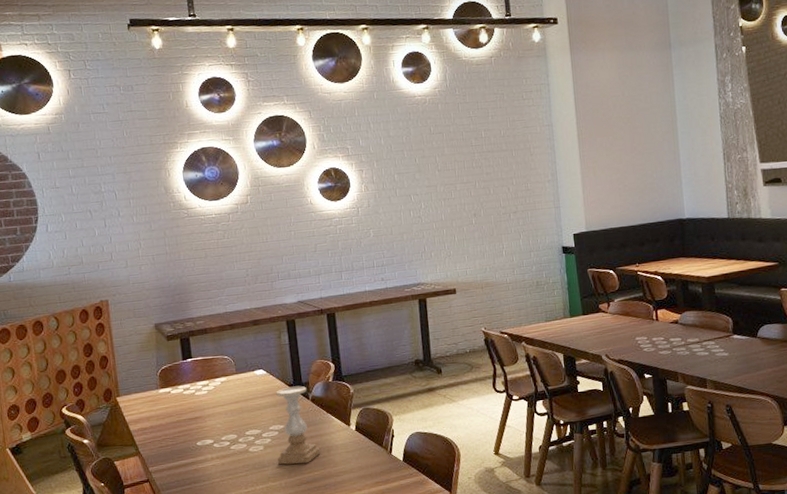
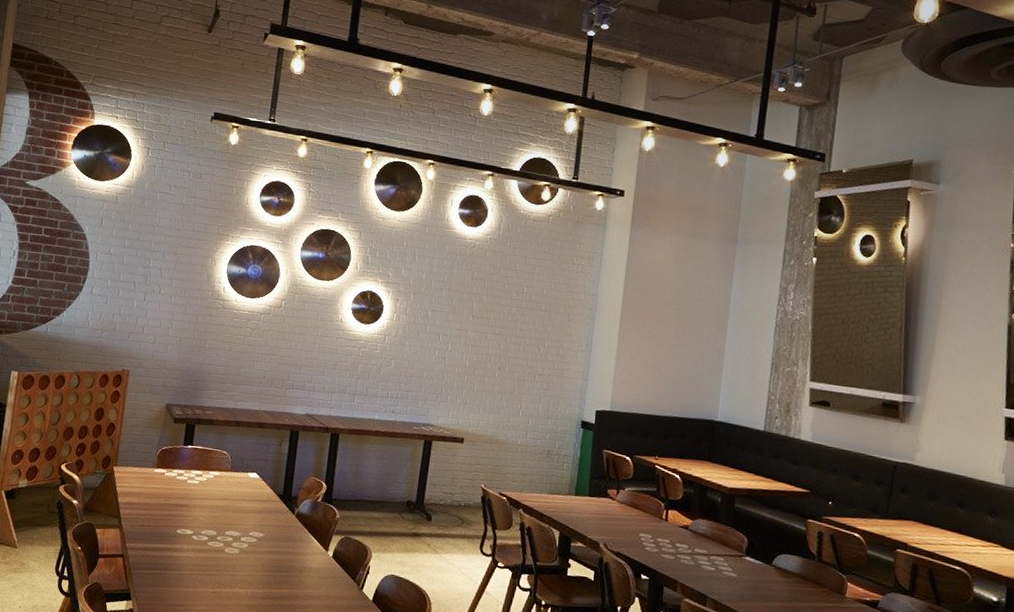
candle holder: present [276,385,321,465] -> none [249,496,295,579]

